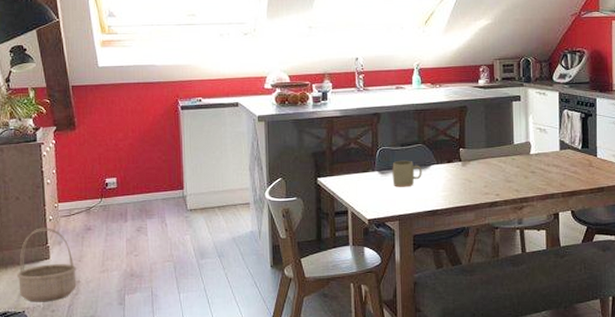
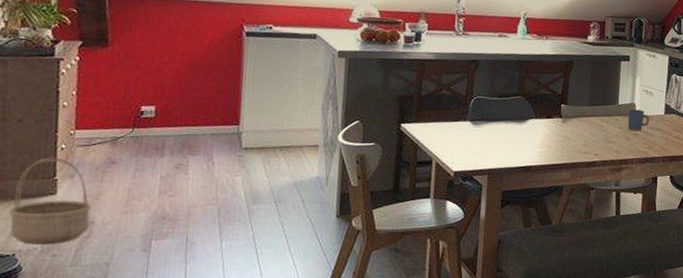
mug: present [392,160,422,187] -> none [485,111,519,140]
mug: none [524,148,546,169] -> present [627,109,650,131]

